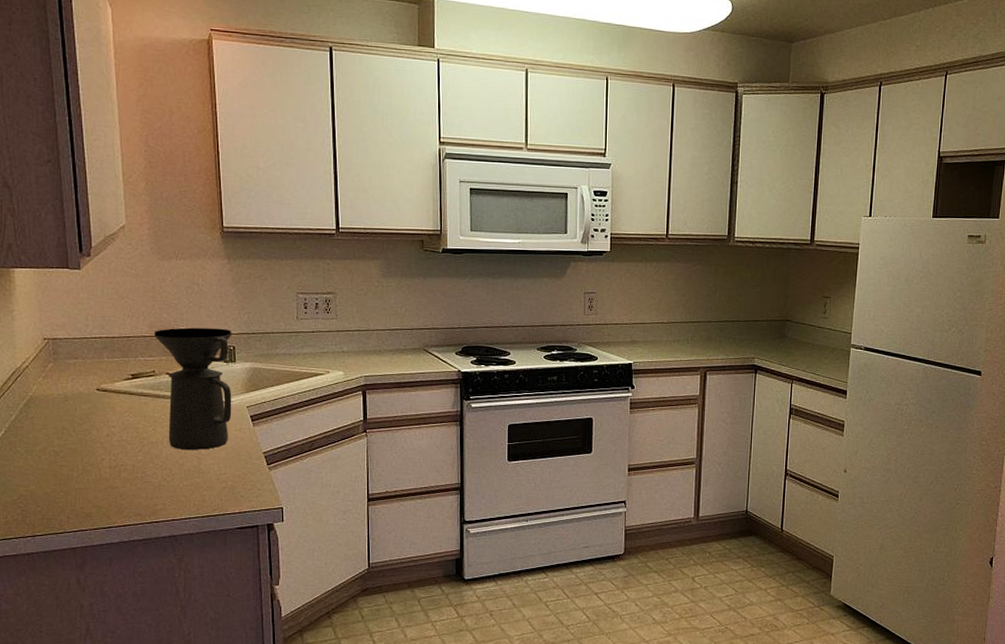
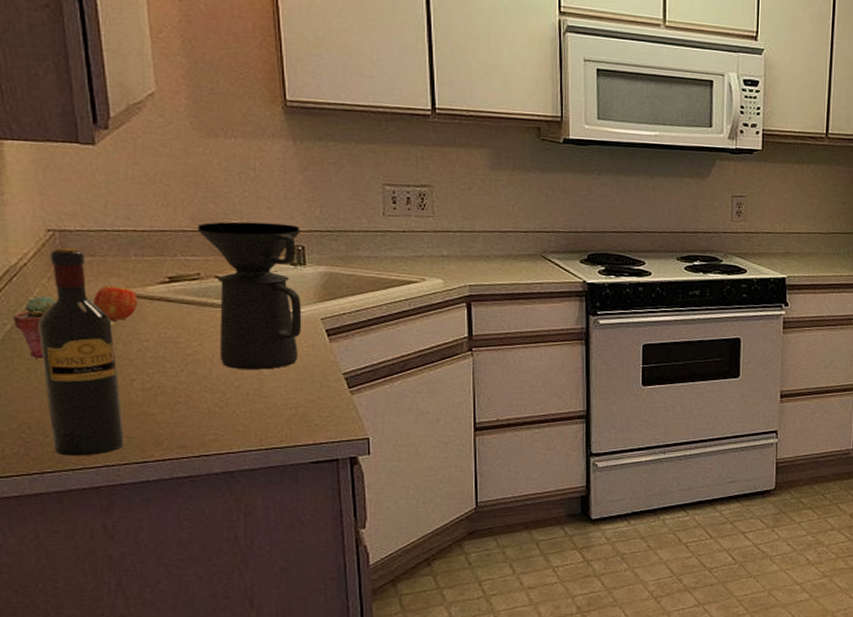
potted succulent: none [17,391,48,442] -> present [13,295,56,359]
wine bottle: none [35,352,95,522] -> present [38,247,125,456]
fruit: none [76,382,109,411] -> present [94,285,138,320]

